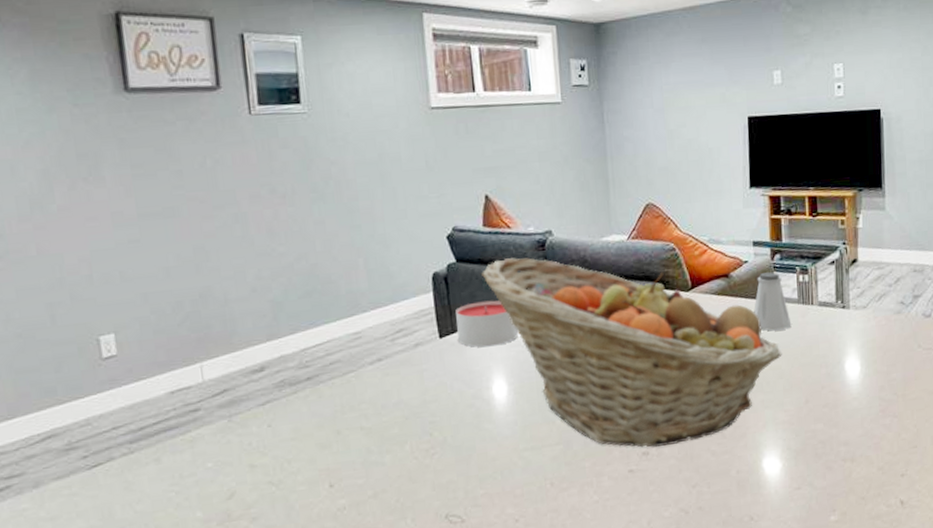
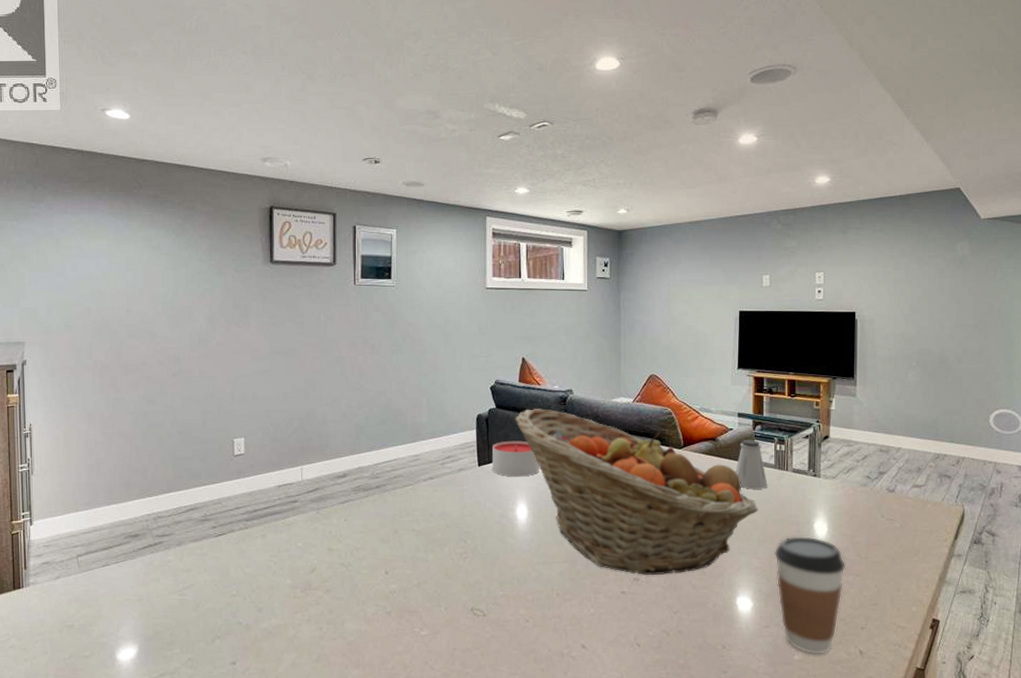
coffee cup: none [802,378,881,513] -> present [774,535,845,655]

